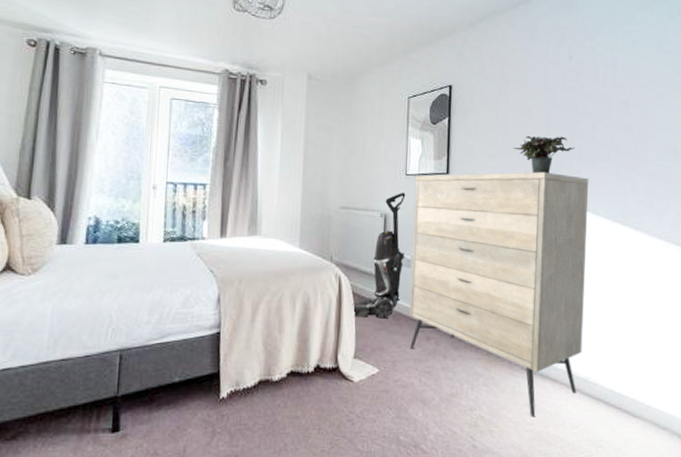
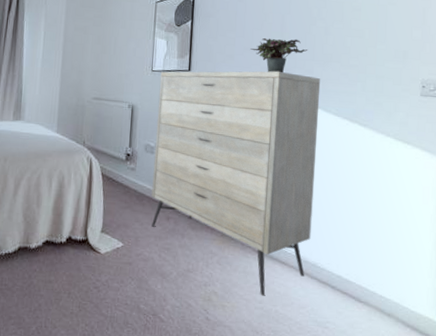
vacuum cleaner: present [352,193,406,319] -> none [101,87,151,199]

